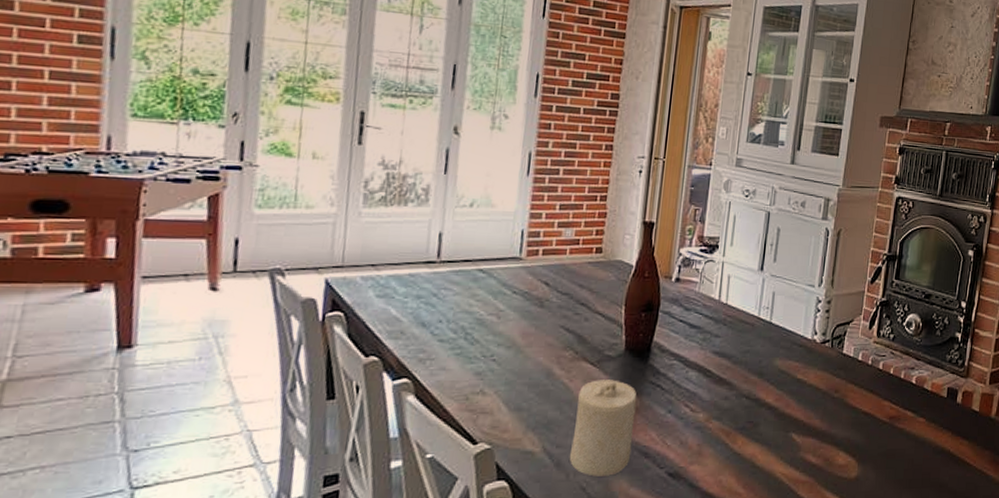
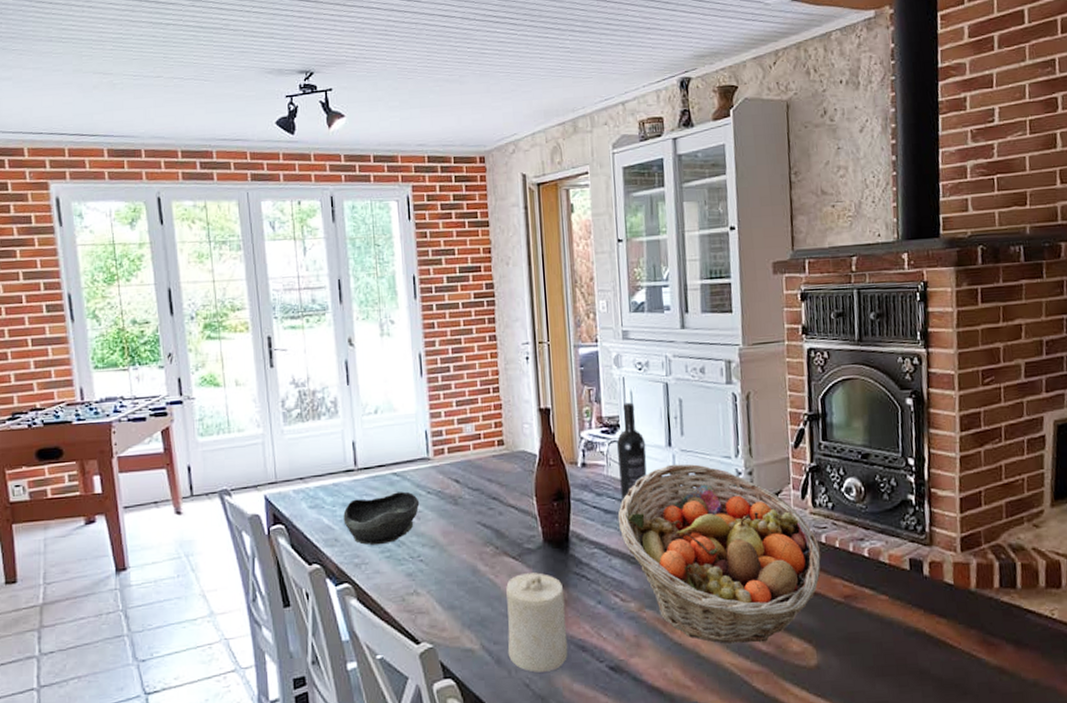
bowl: none [414,289,503,341] -> present [343,491,420,546]
fruit basket: none [700,287,877,456] -> present [617,464,822,645]
wine bottle: none [708,226,740,321] -> present [616,402,647,503]

